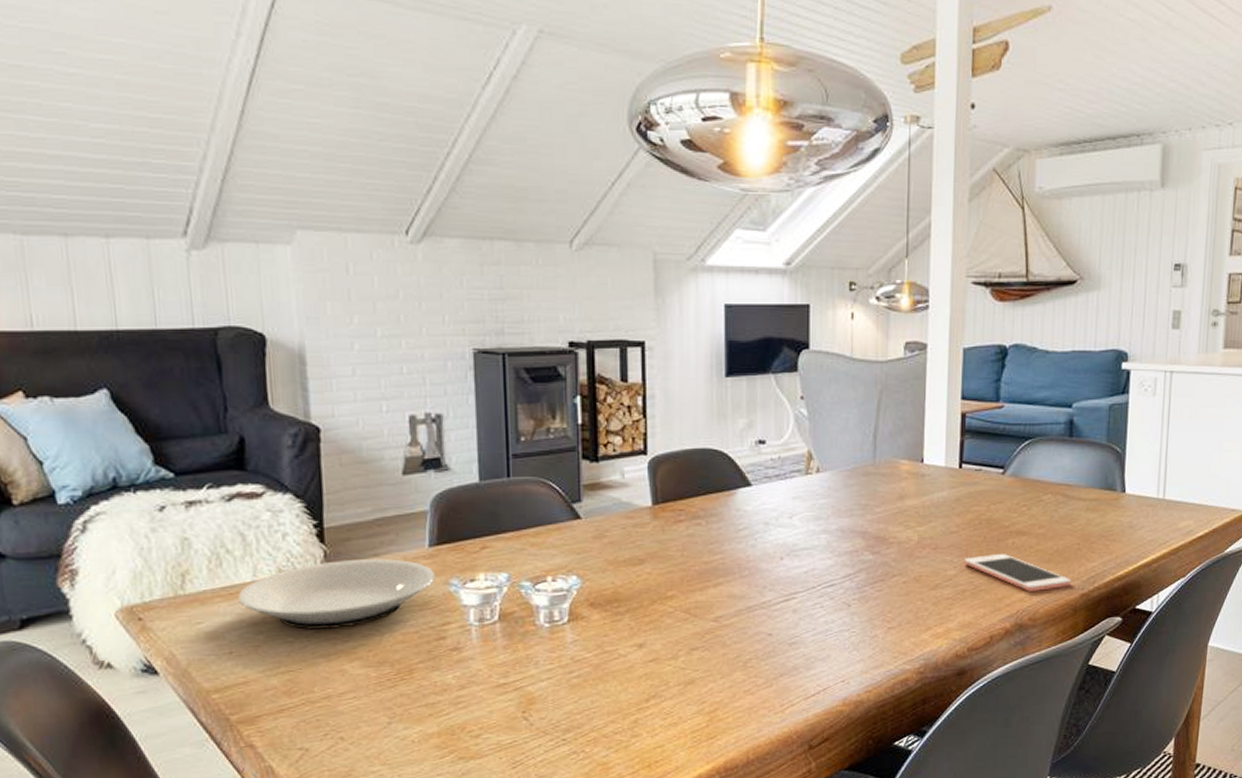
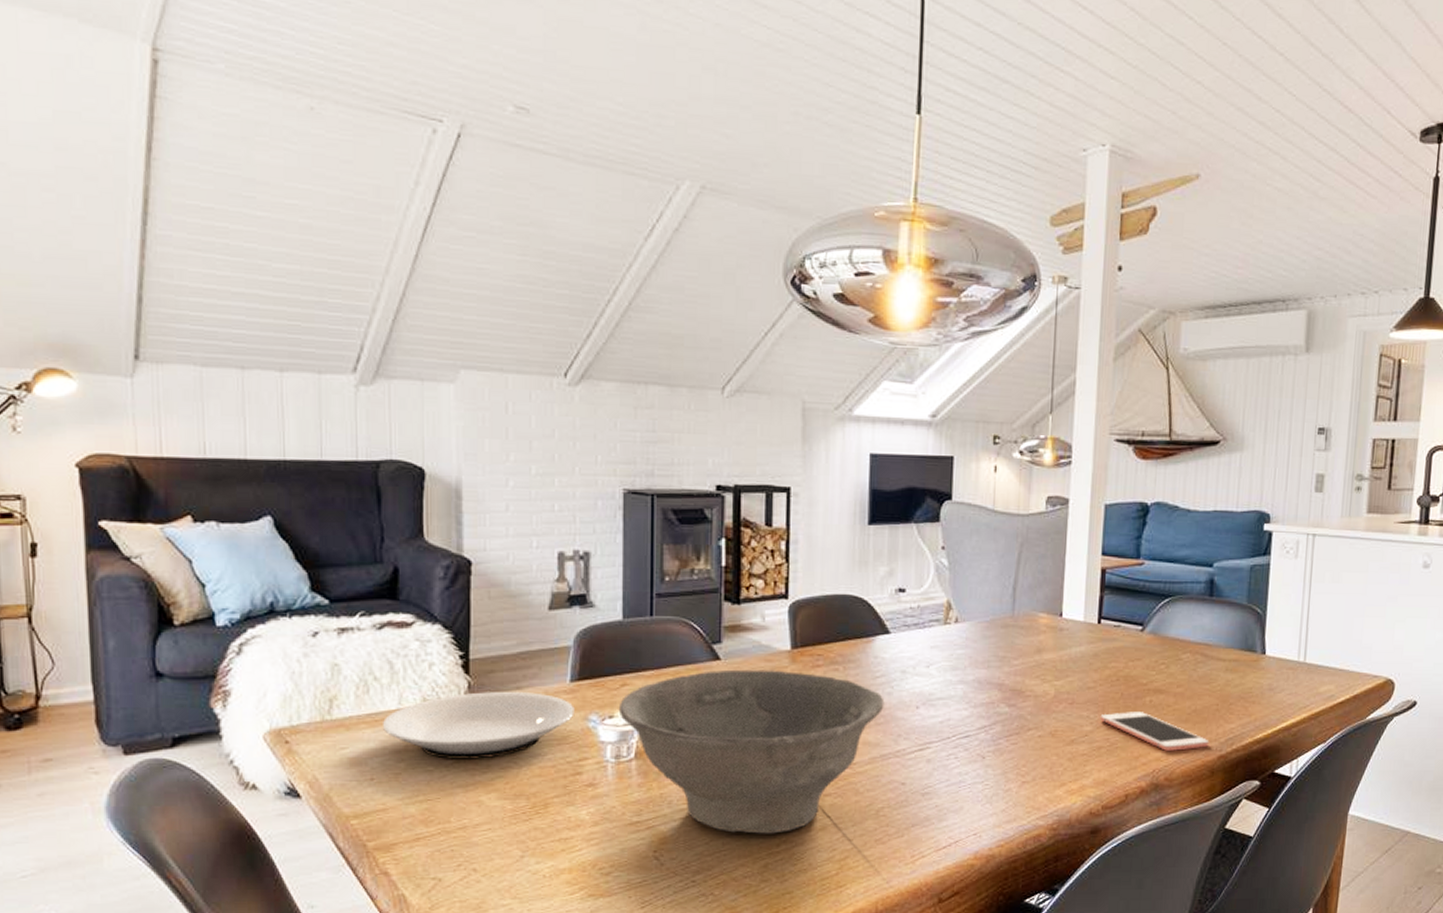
bowl: none [479,526,748,690] -> present [618,669,885,834]

